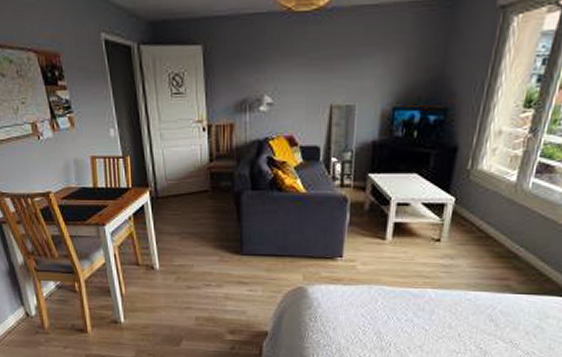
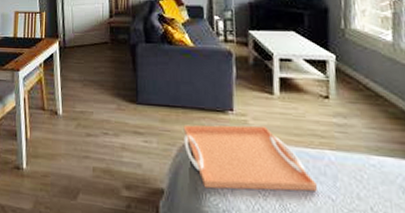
serving tray: none [289,270,414,328] -> present [183,124,317,192]

